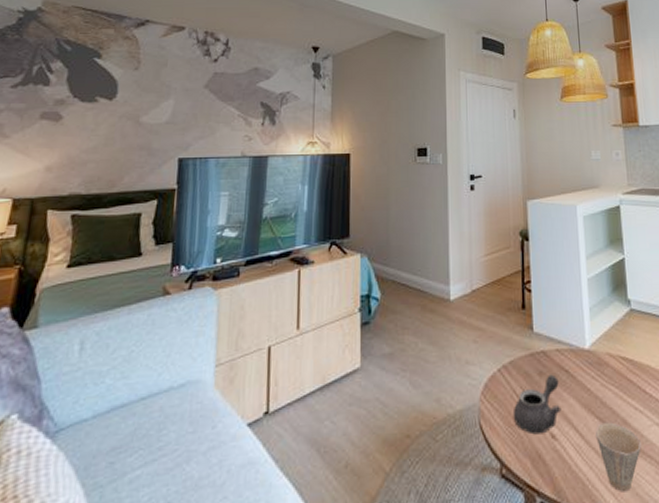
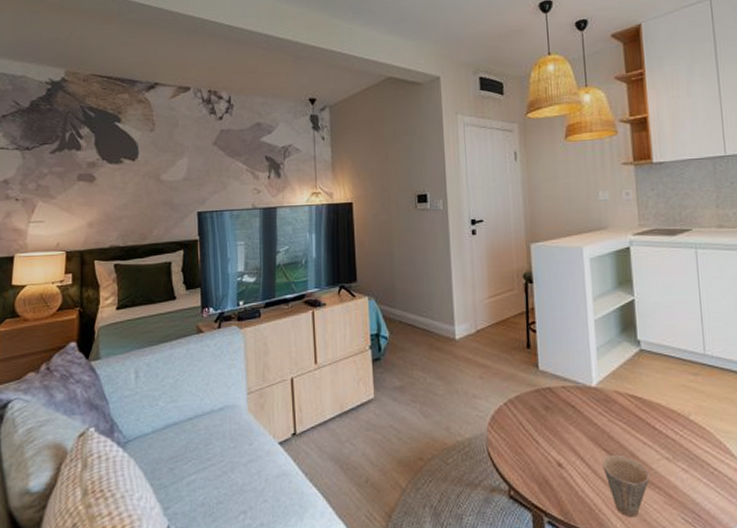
teapot: present [513,374,562,435] -> none [519,409,568,463]

